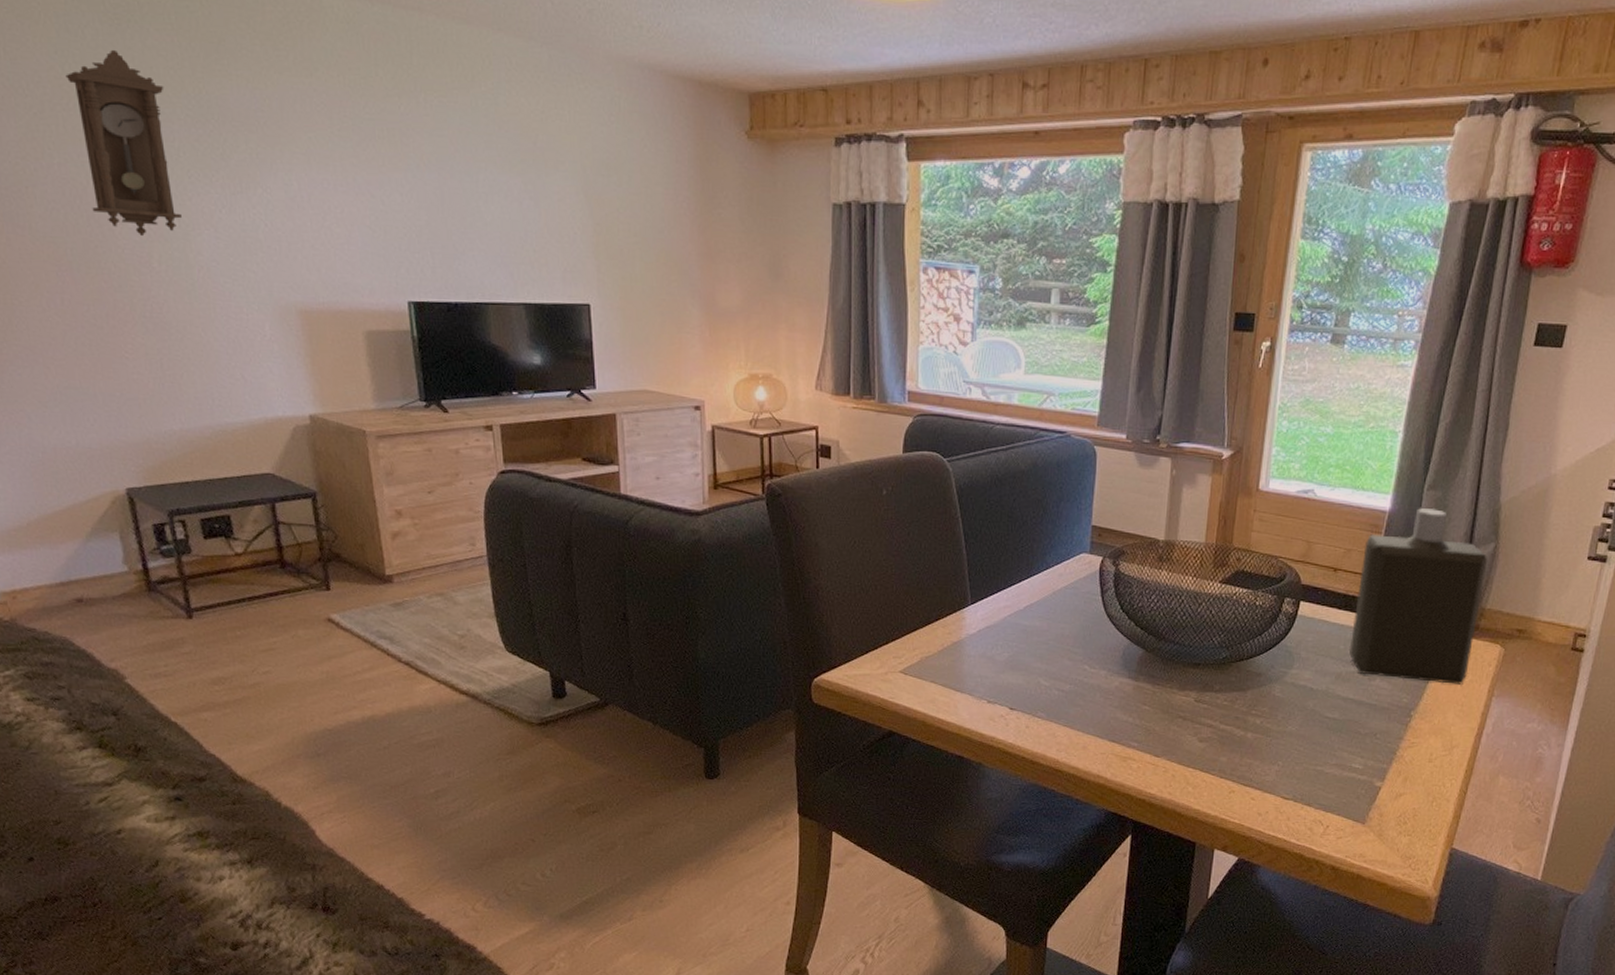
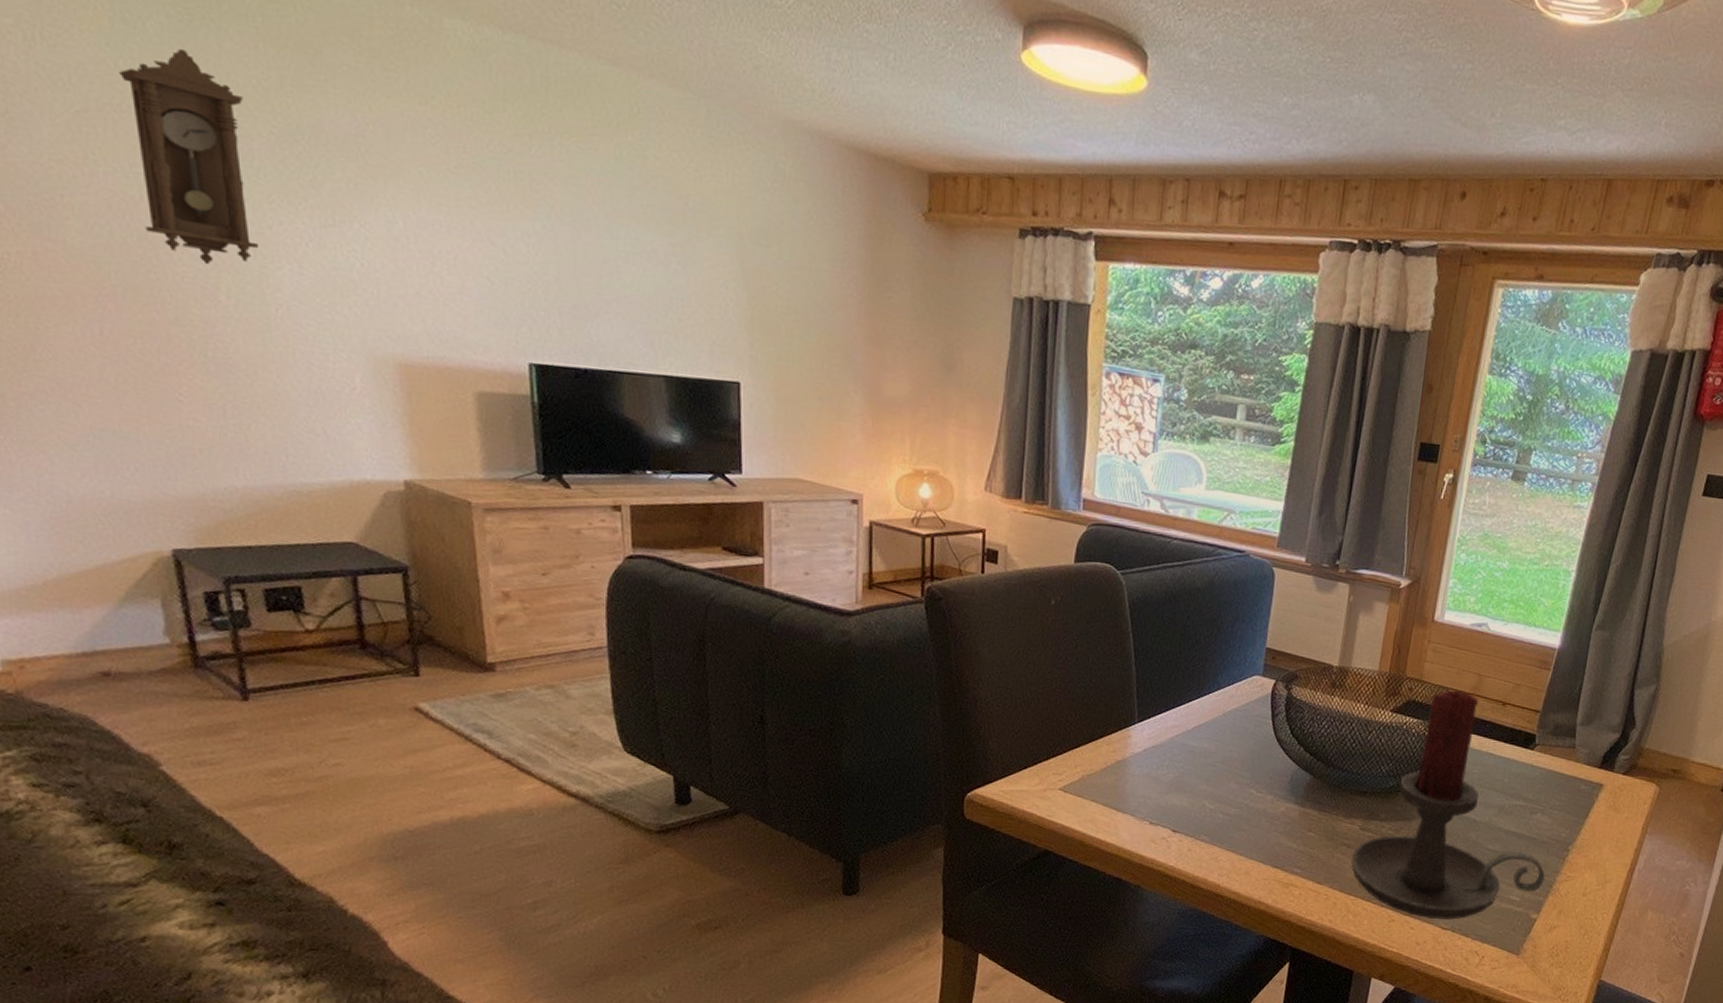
candle holder: none [1187,558,1388,789] -> present [1350,690,1545,920]
bottle: present [1348,508,1488,685] -> none [1512,647,1649,821]

